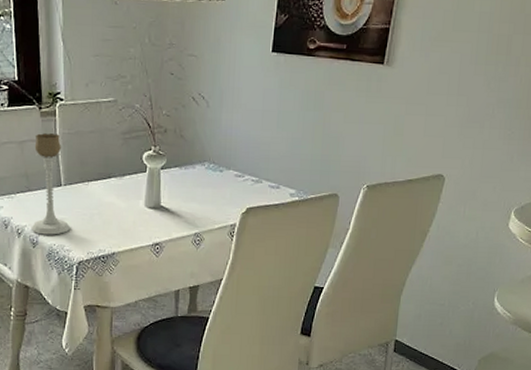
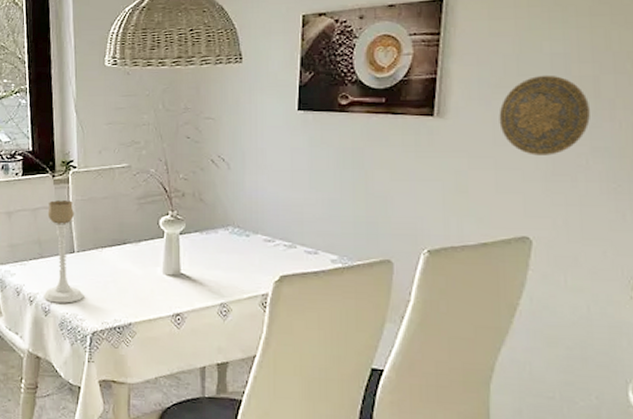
decorative plate: none [433,31,502,105] -> present [499,75,590,155]

